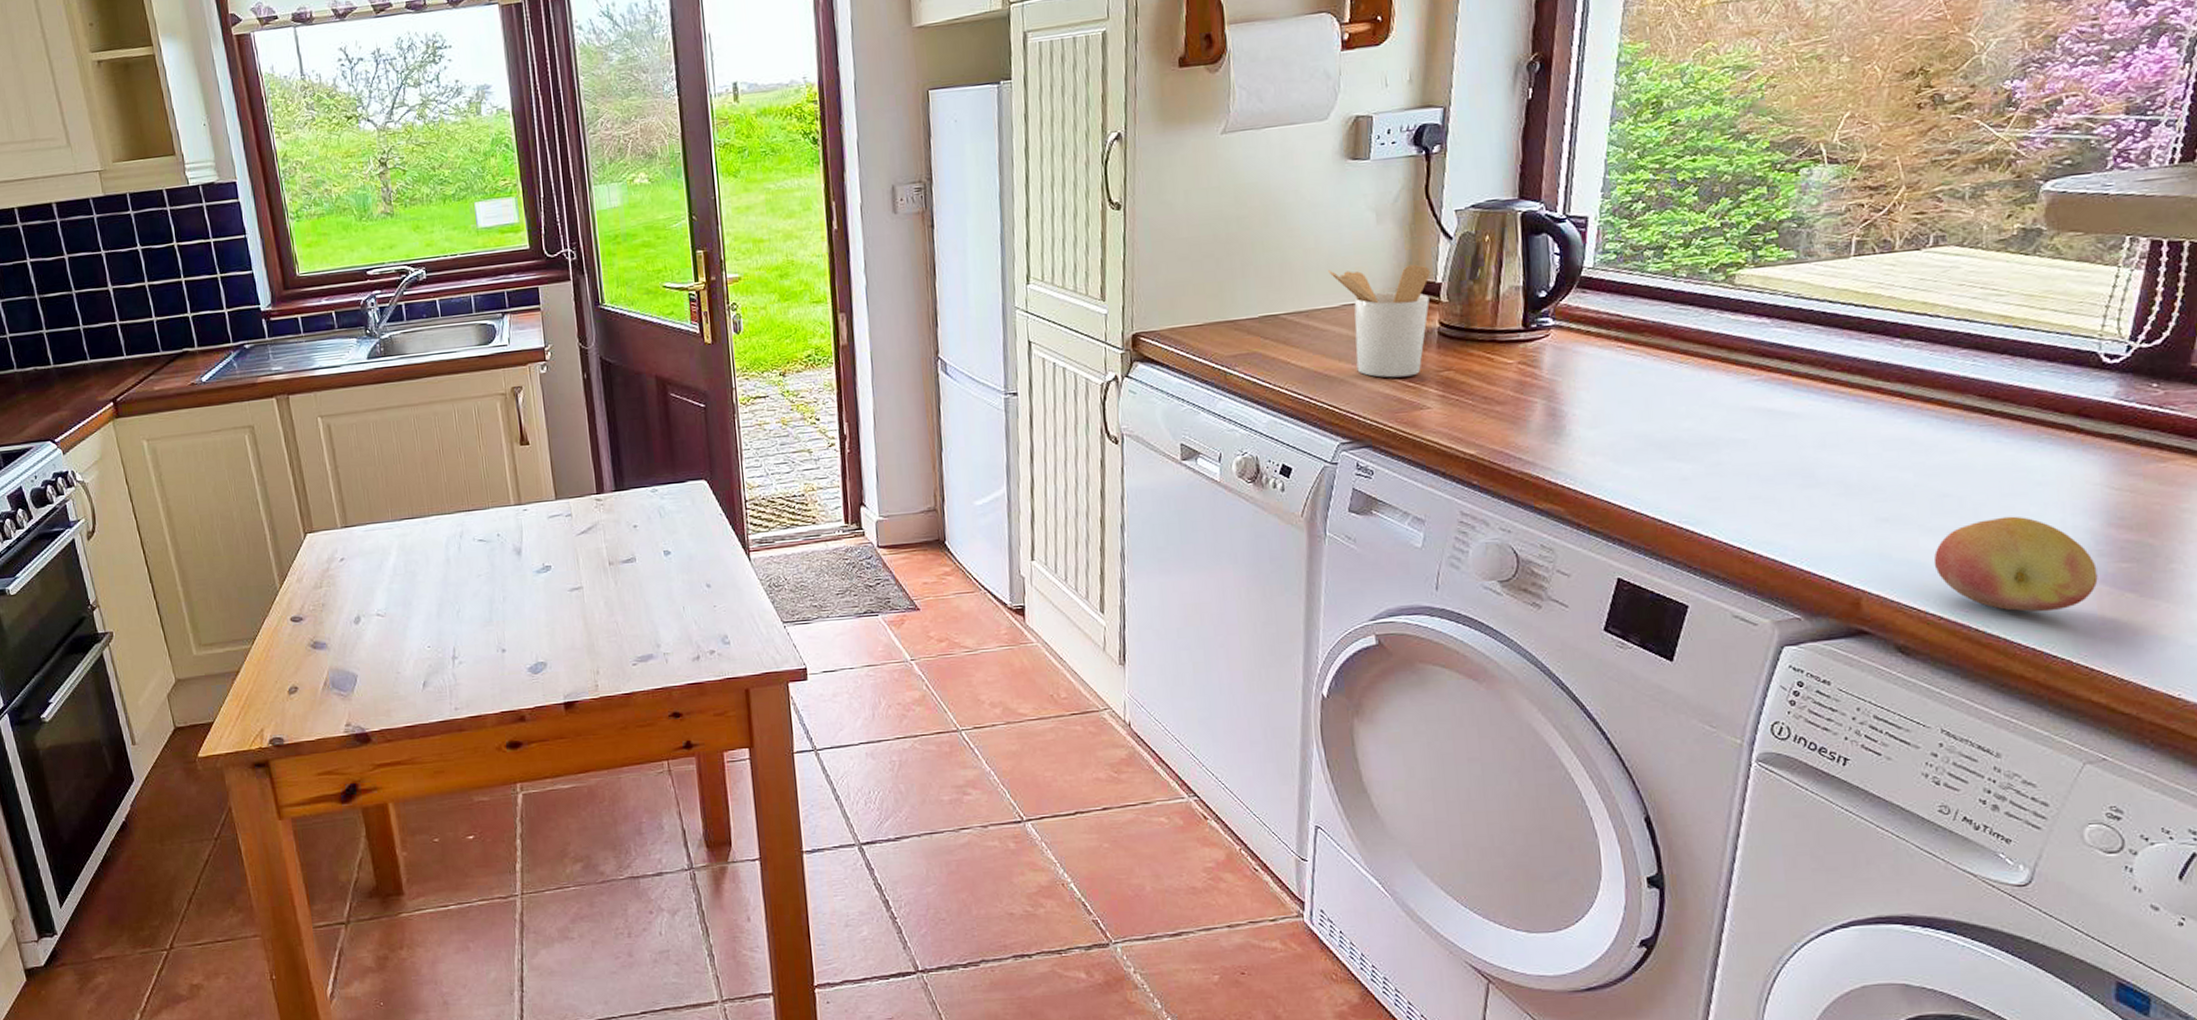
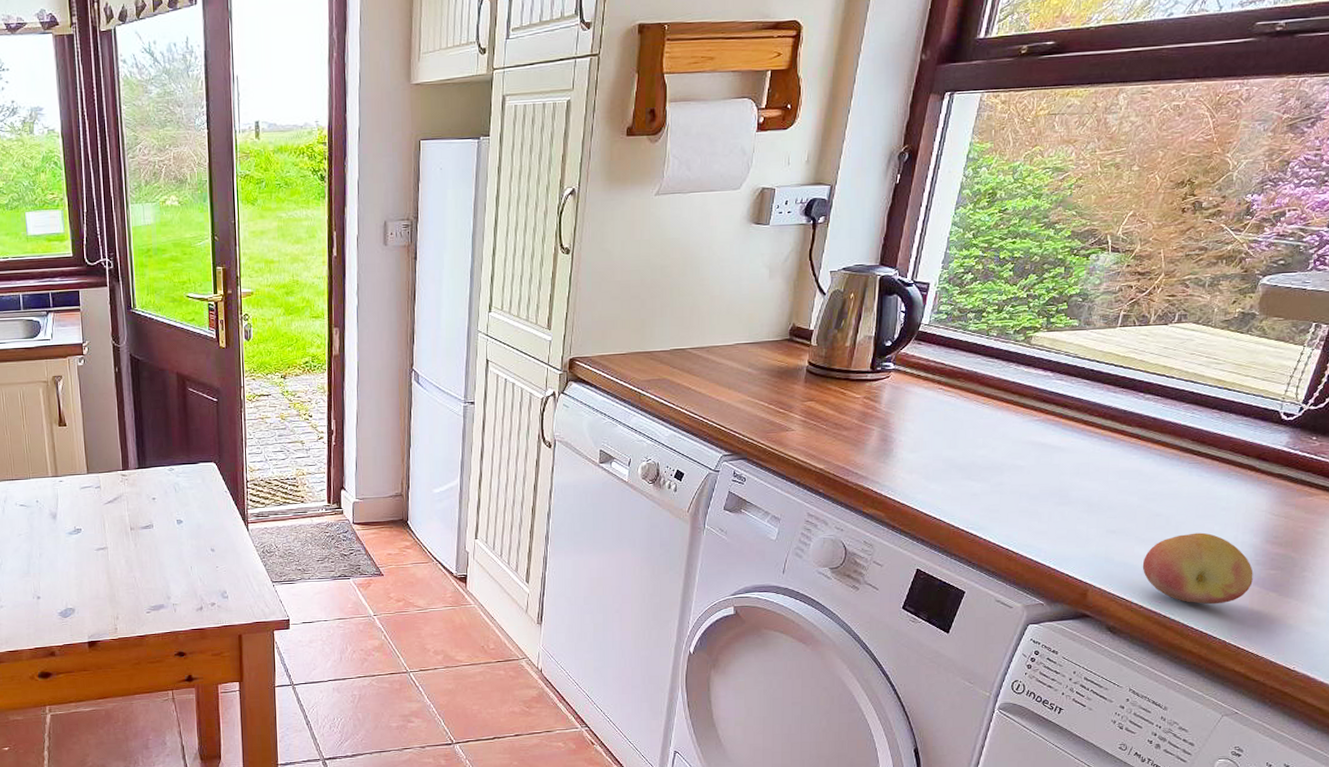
utensil holder: present [1328,264,1430,378] -> none [728,313,806,405]

